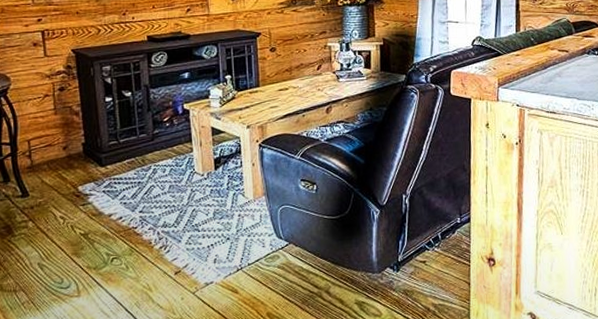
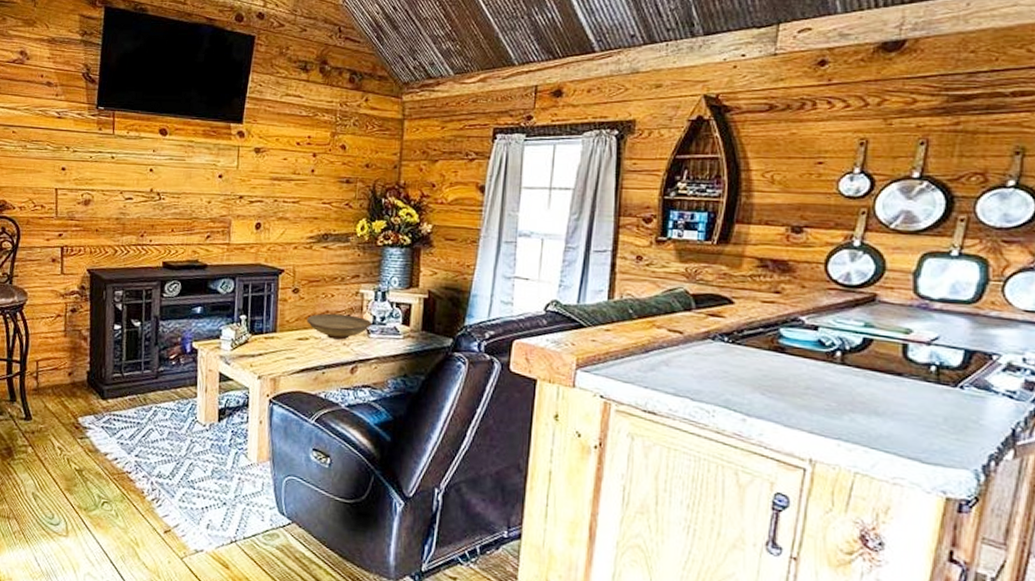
decorative bowl: none [285,65,340,87] -> present [307,313,372,340]

